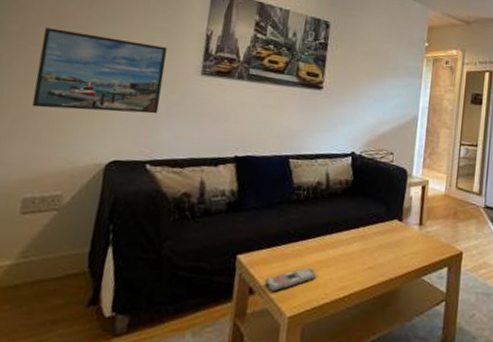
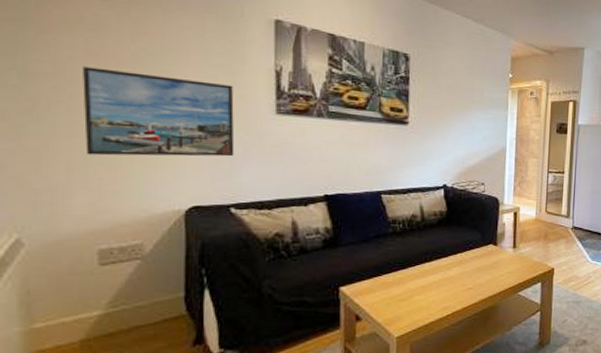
remote control: present [264,267,317,292] -> none [370,293,420,317]

